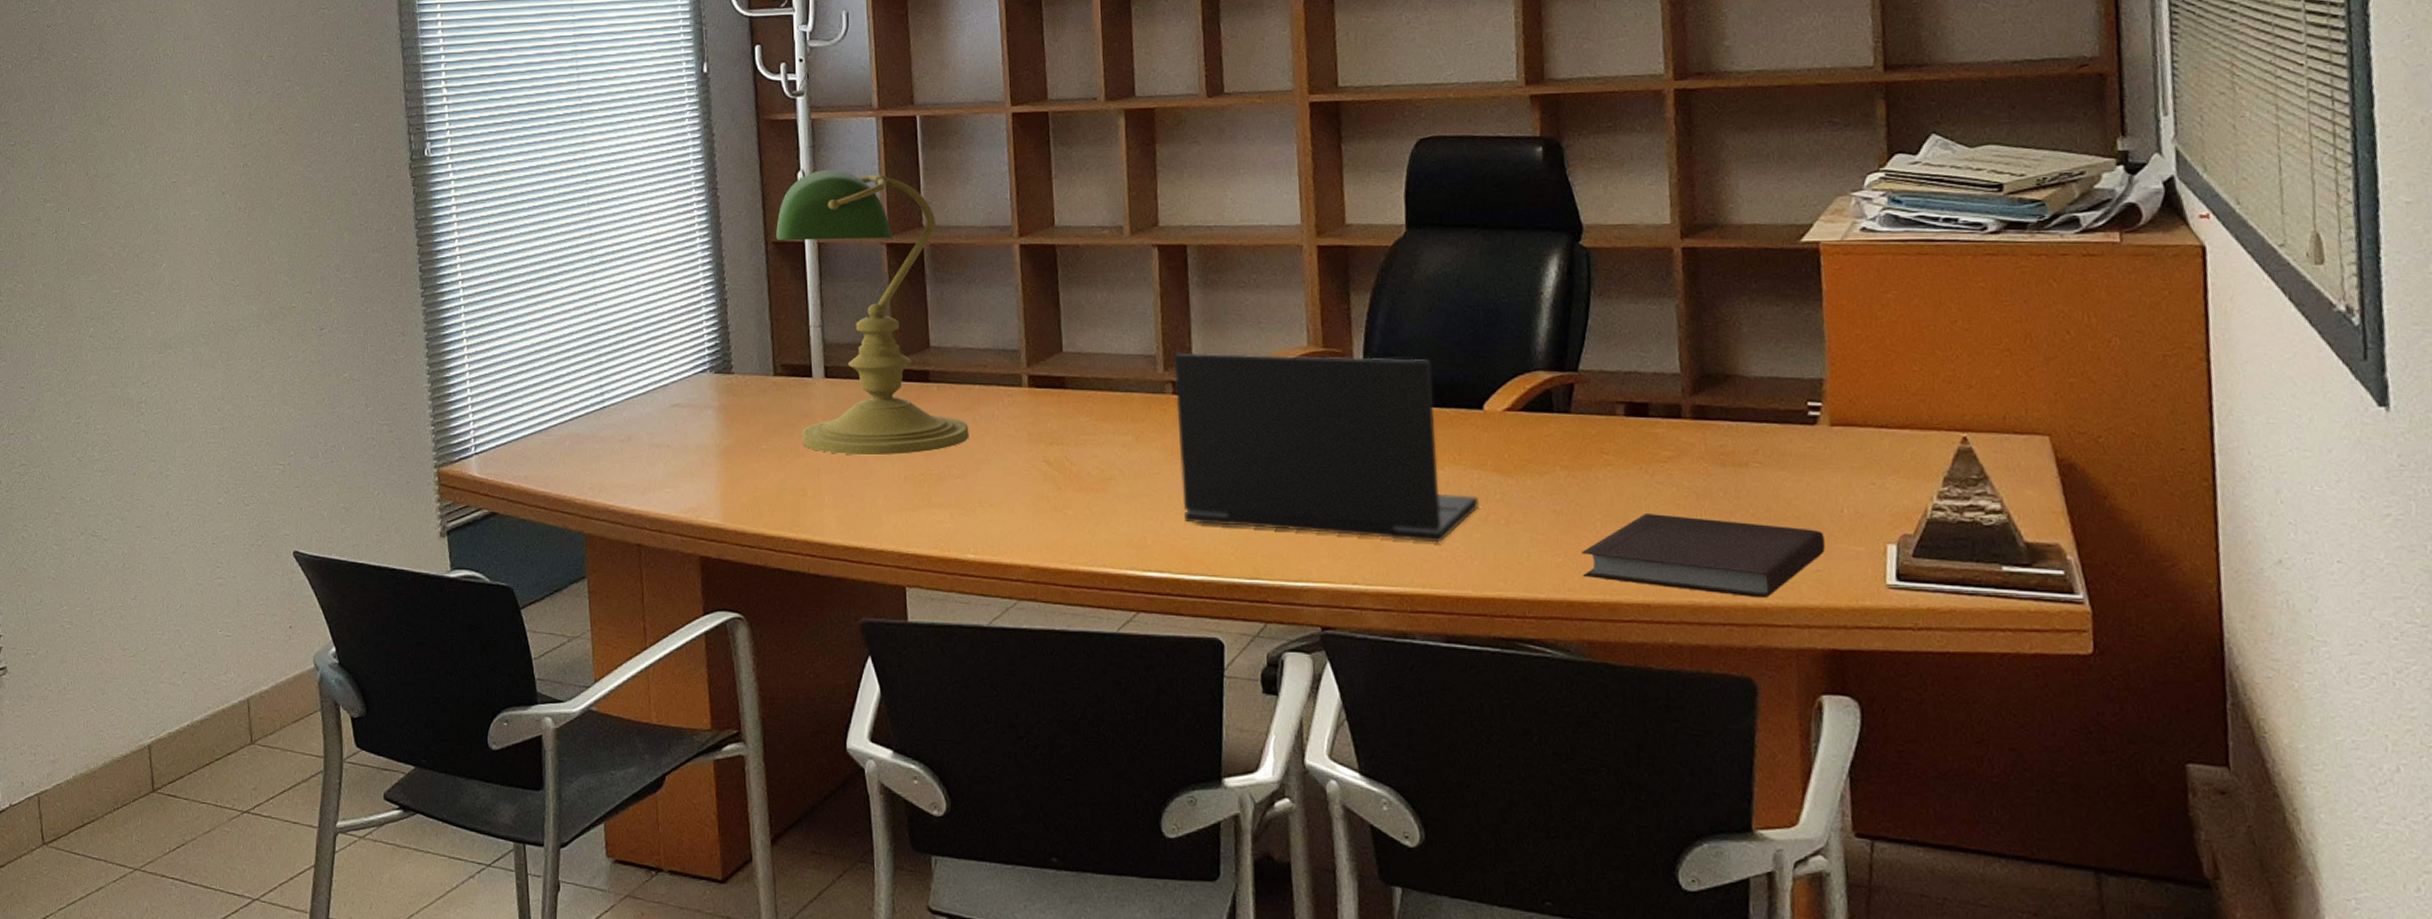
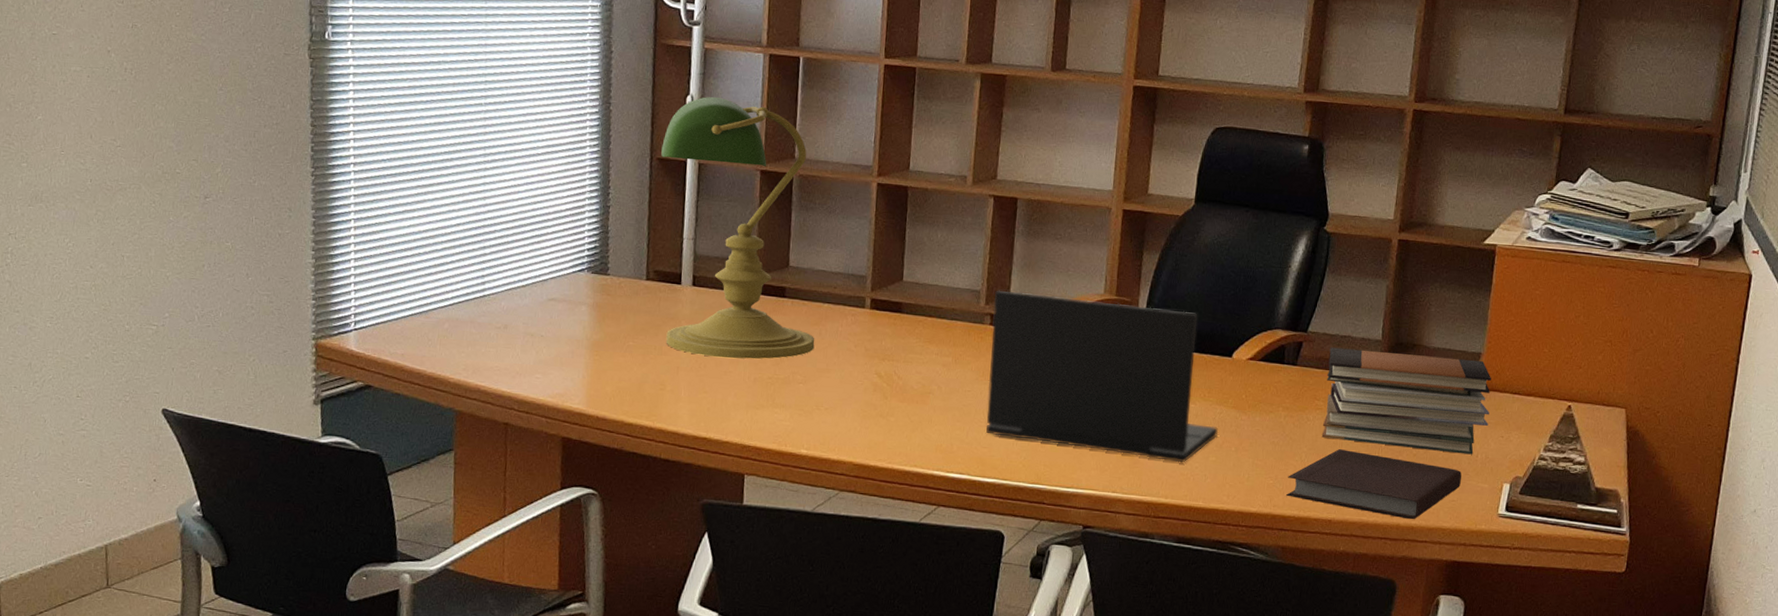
book stack: none [1611,387,1851,510] -> present [1321,347,1492,455]

